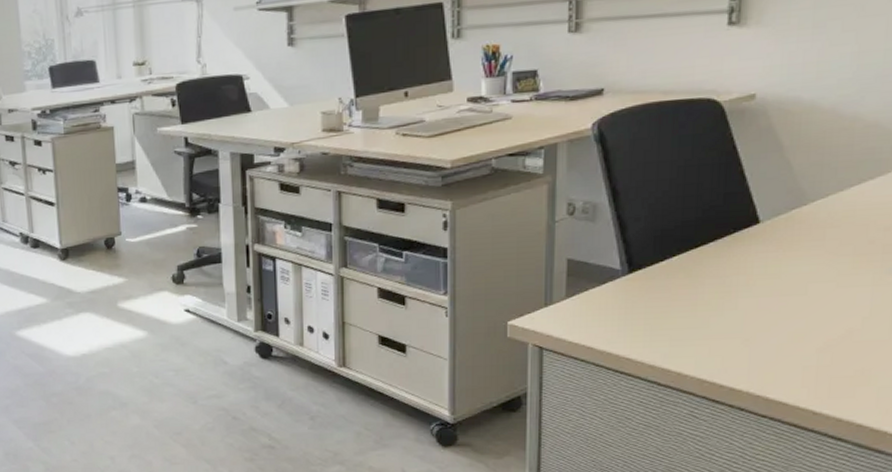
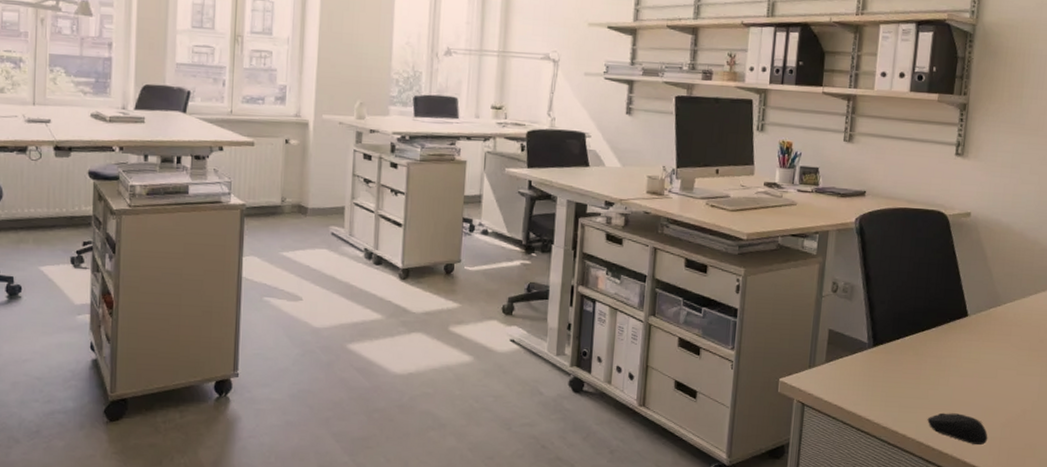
computer mouse: none [710,341,799,377] -> present [927,412,988,445]

